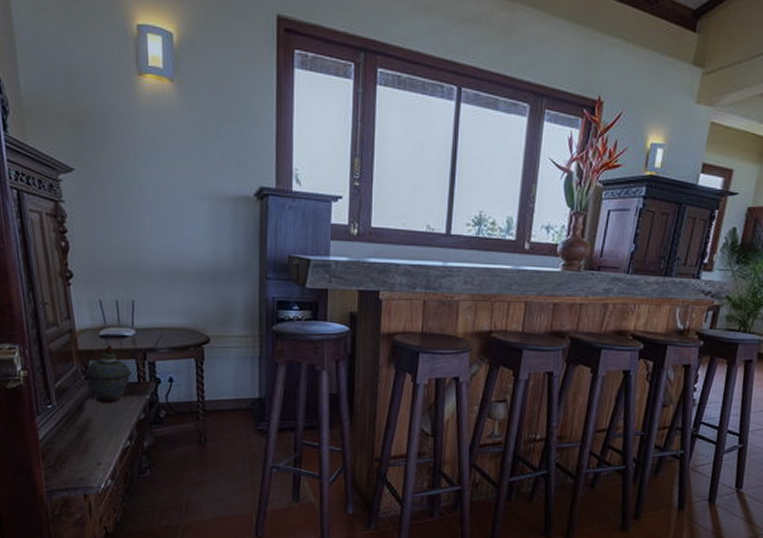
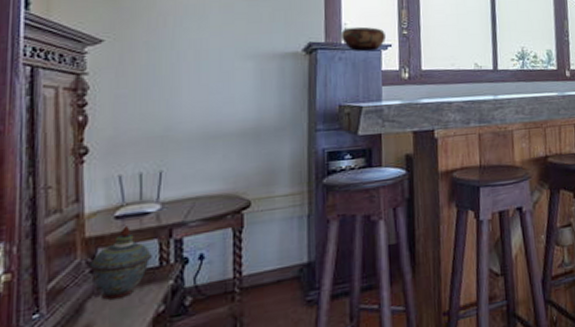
decorative bowl: none [291,173,336,202] -> present [340,26,386,52]

